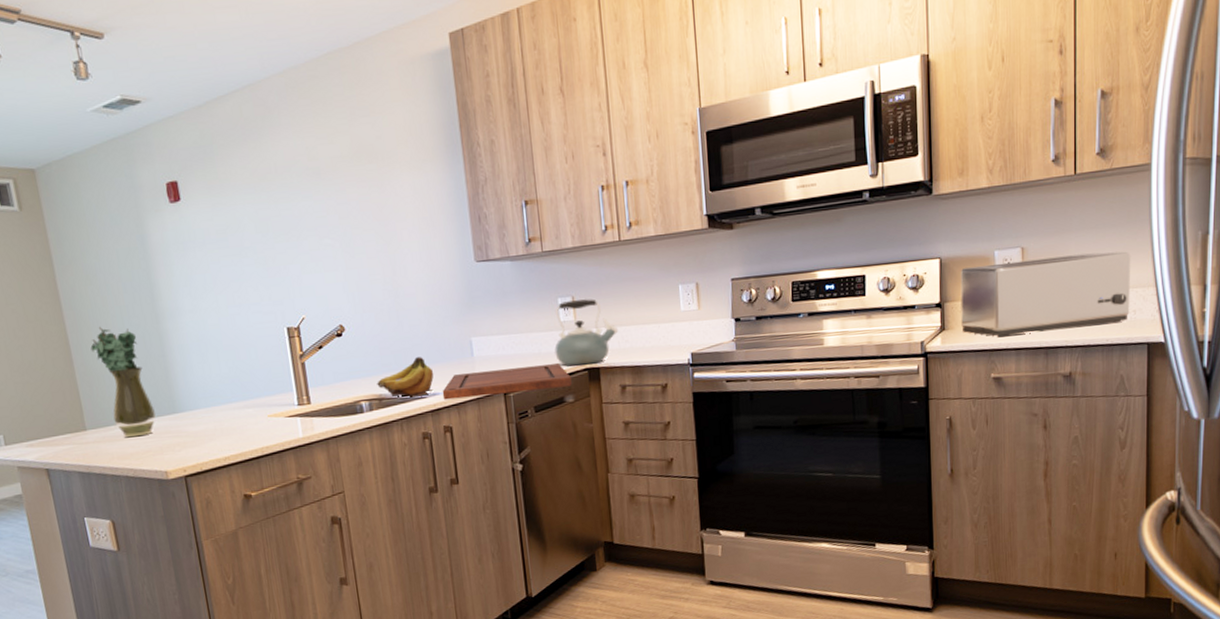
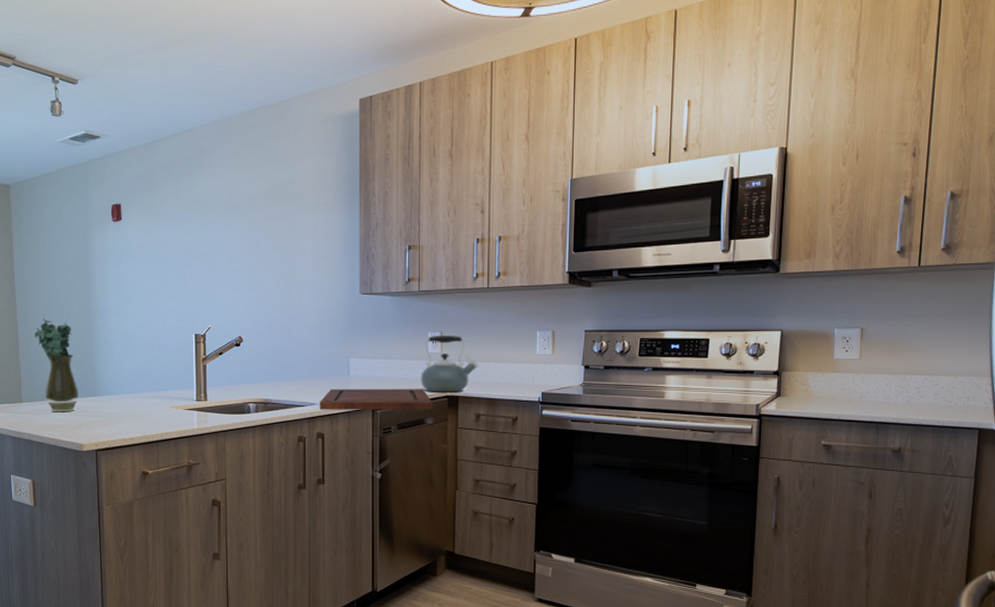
fruit: present [377,357,434,397] -> none [264,371,314,404]
toaster: present [960,251,1131,337] -> none [797,339,969,408]

